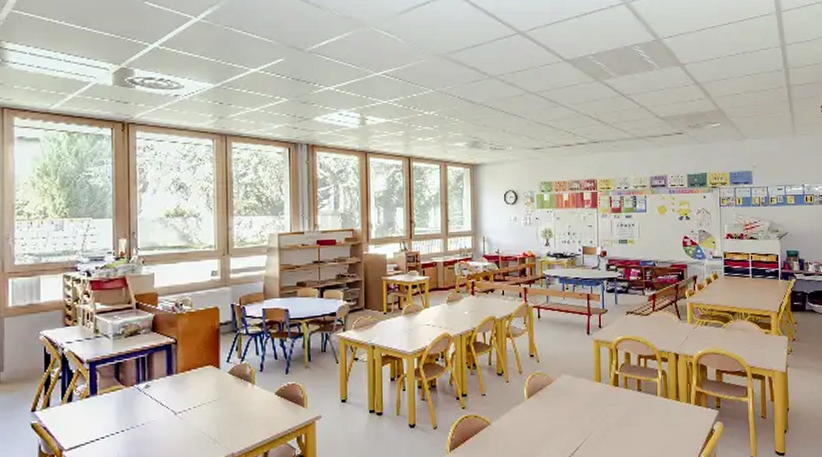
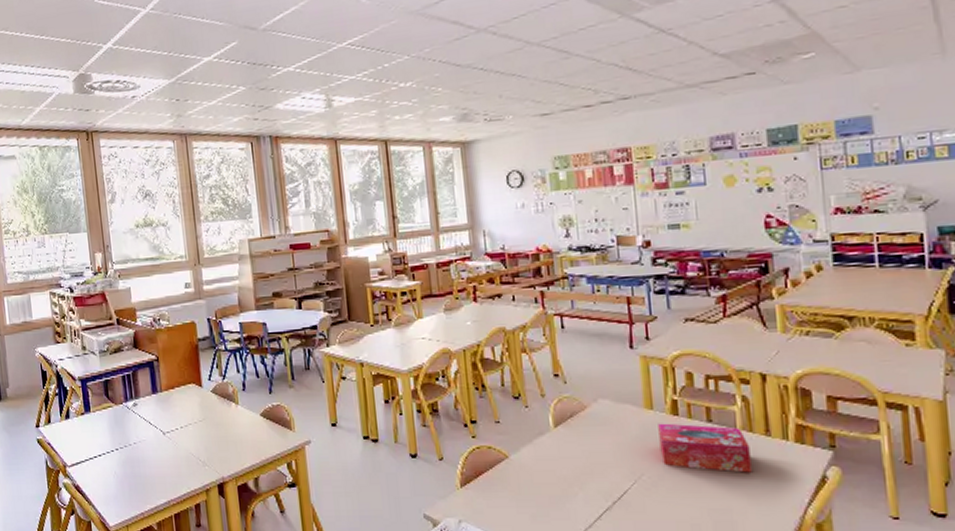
tissue box: none [604,392,666,429] -> present [658,423,752,473]

